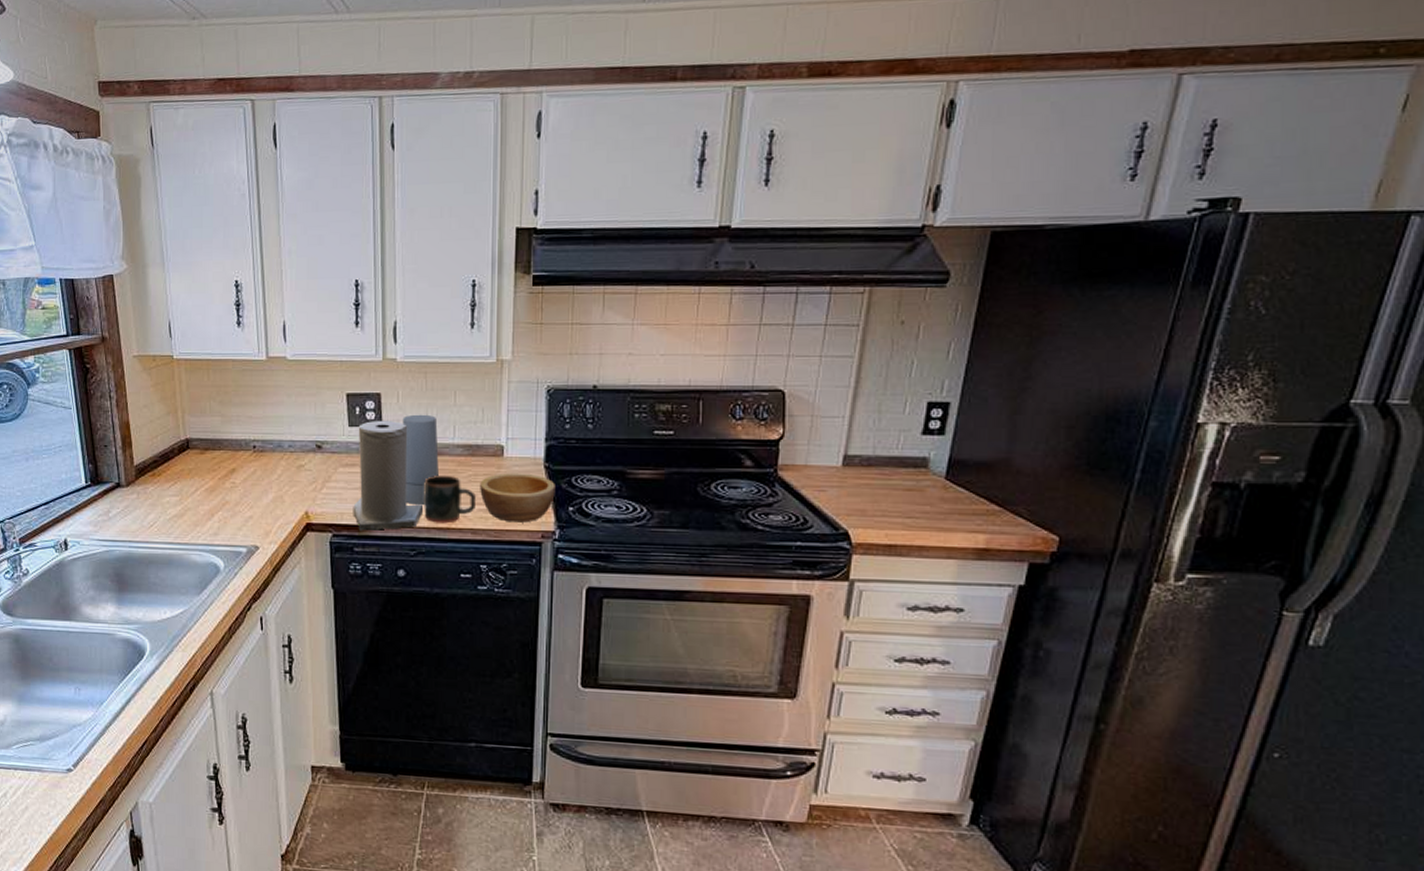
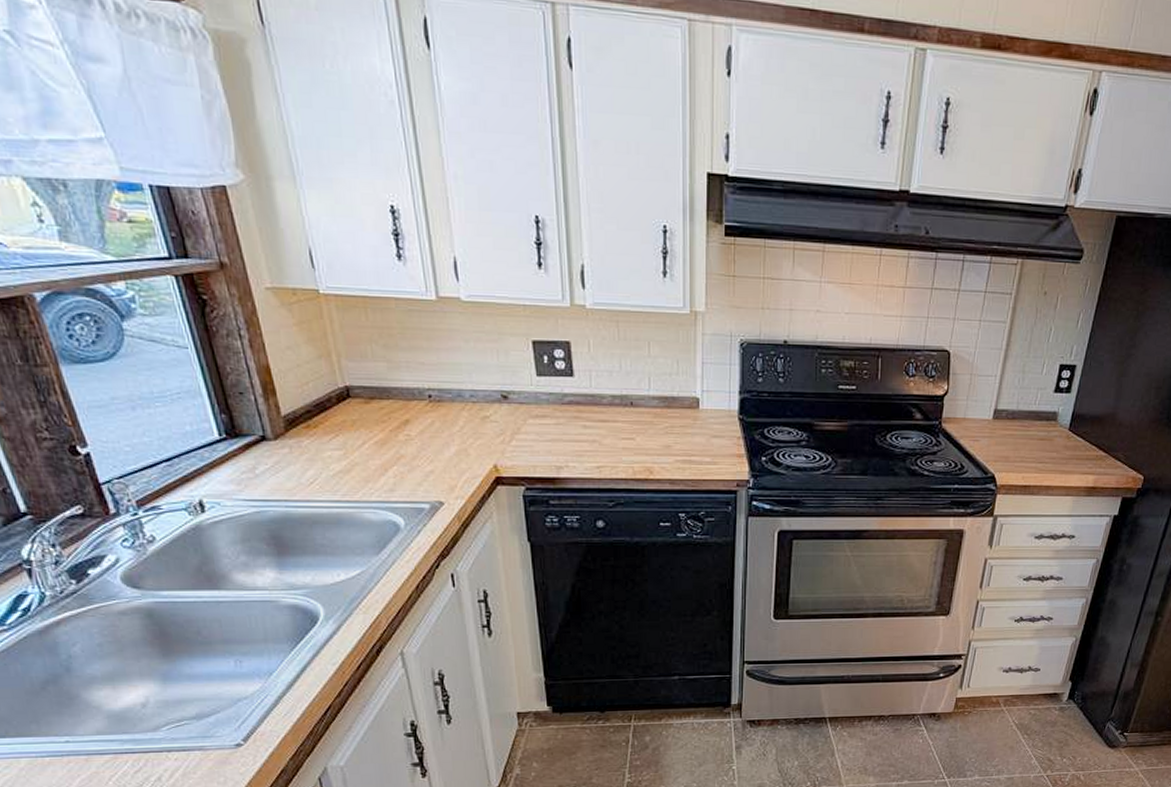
paper towel: present [353,421,424,531] -> none [546,371,621,484]
canister: present [402,414,439,506] -> none [595,364,635,457]
mug: present [424,474,477,522] -> none [620,426,674,473]
bowl: present [480,473,555,523] -> none [677,424,749,472]

